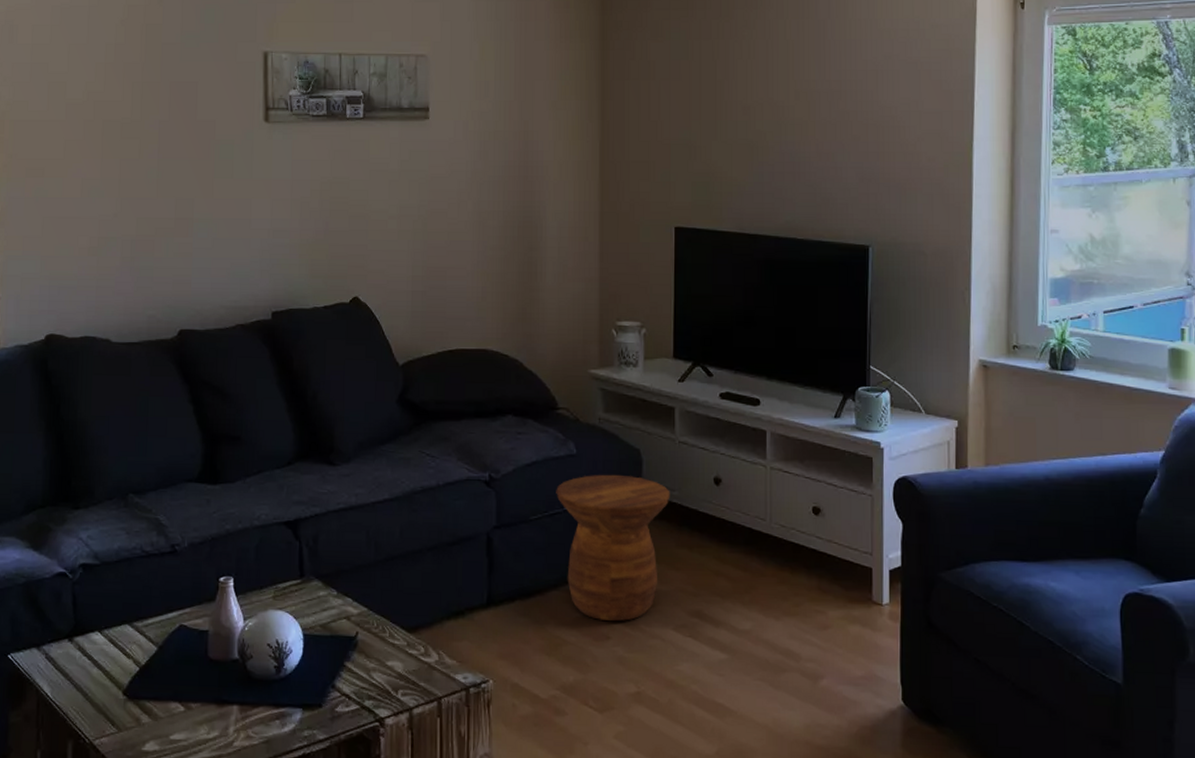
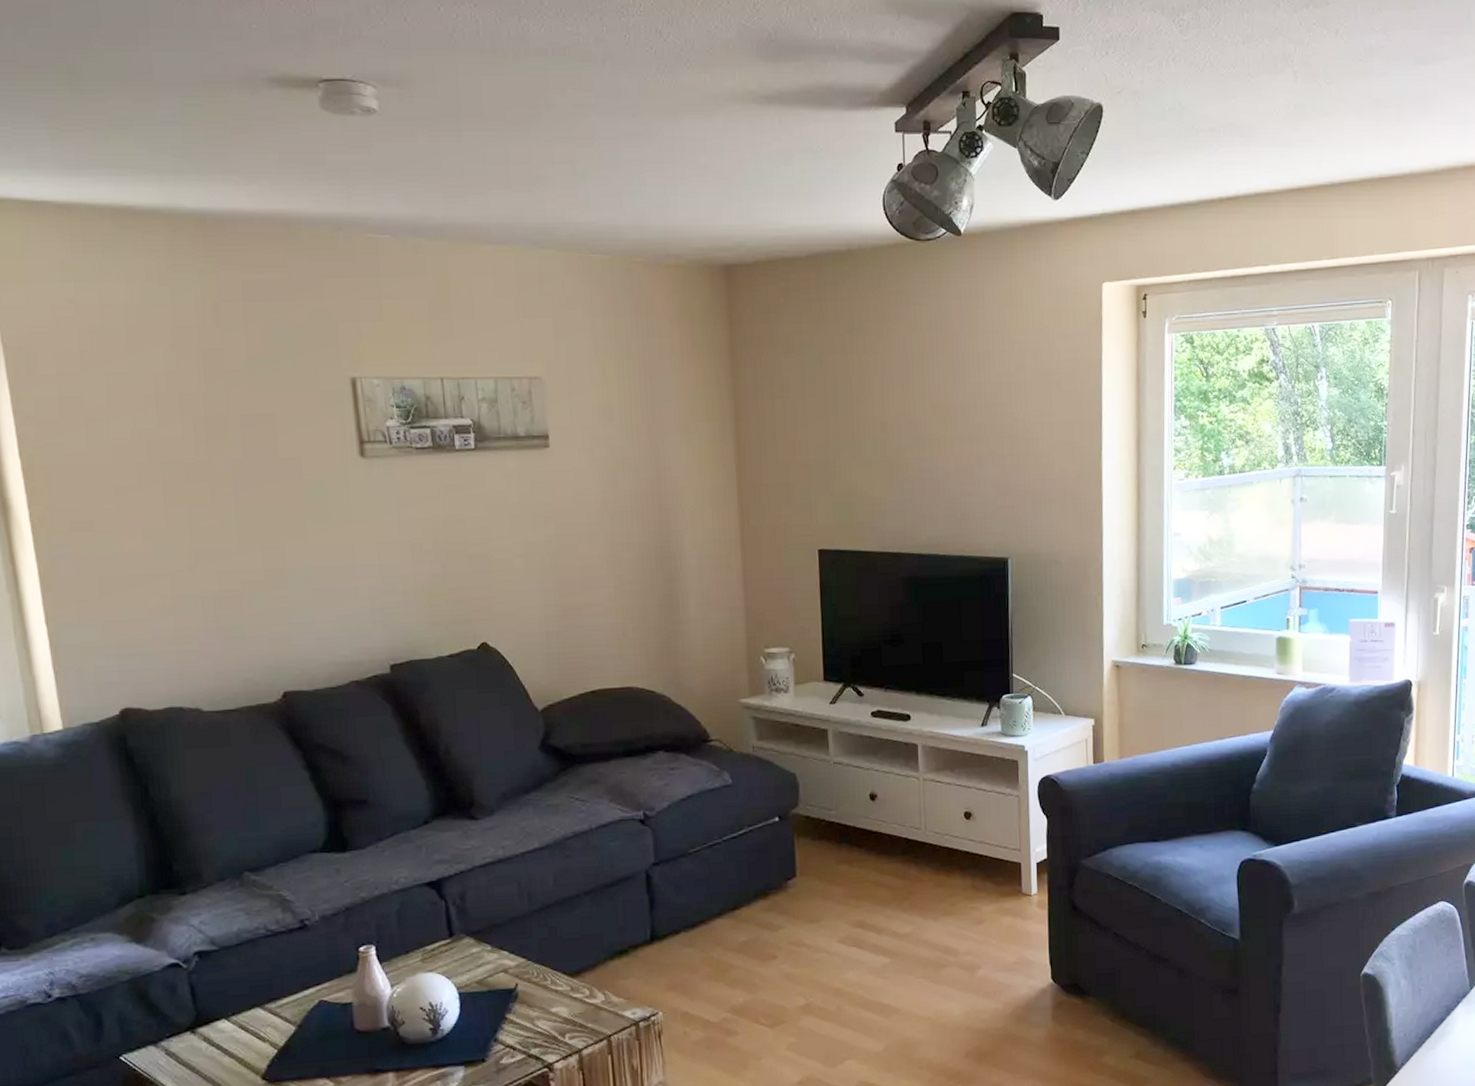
side table: present [556,474,670,622] -> none [713,800,828,942]

